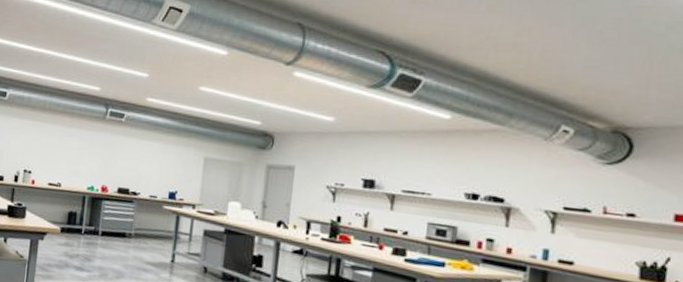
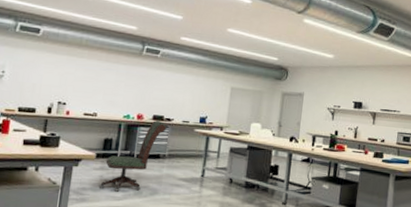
office chair: none [65,194,133,272] -> present [100,121,167,192]

